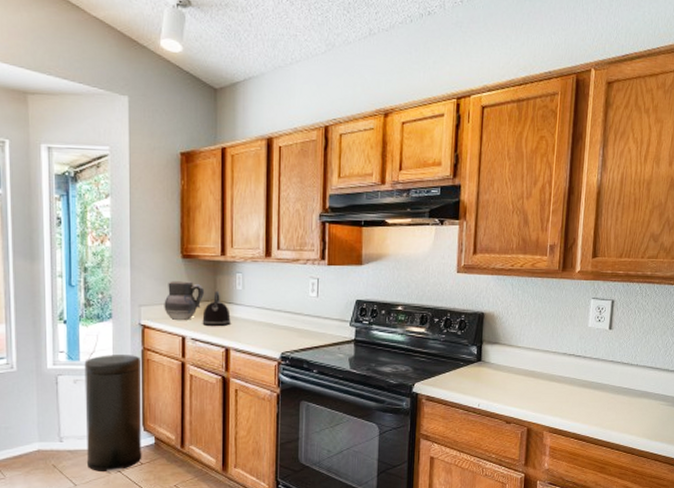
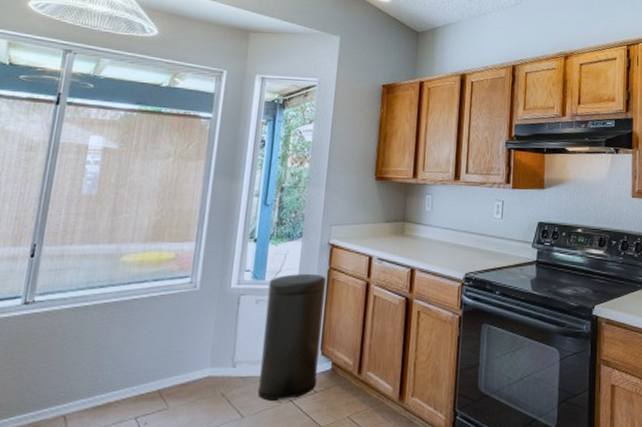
ceramic jug: present [164,281,205,320] -> none [354,201,395,240]
kettle: present [202,290,231,326] -> none [390,211,418,246]

